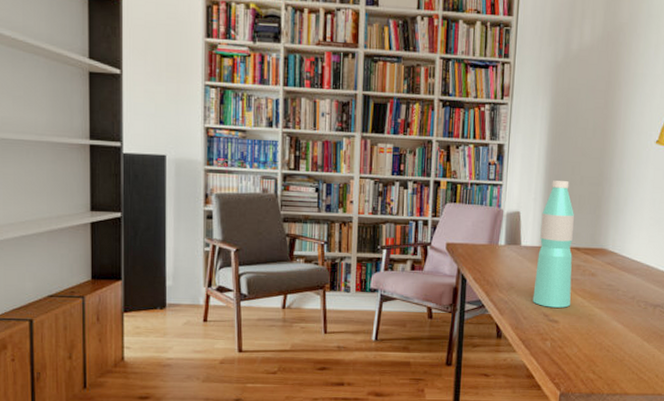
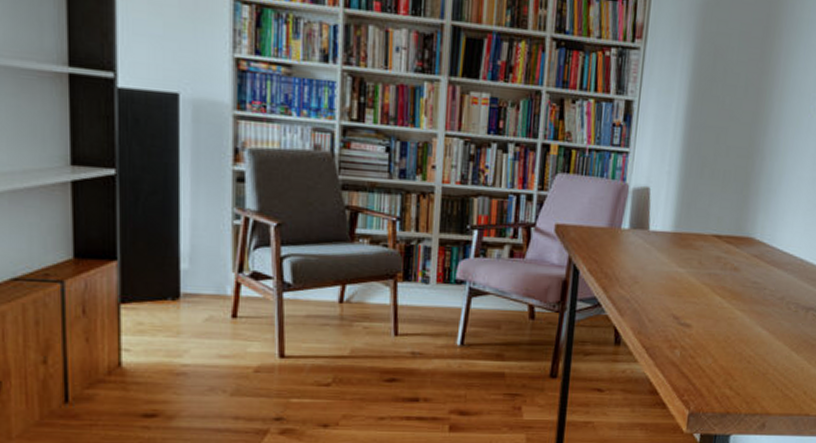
water bottle: present [533,180,574,308] -> none [660,150,717,309]

